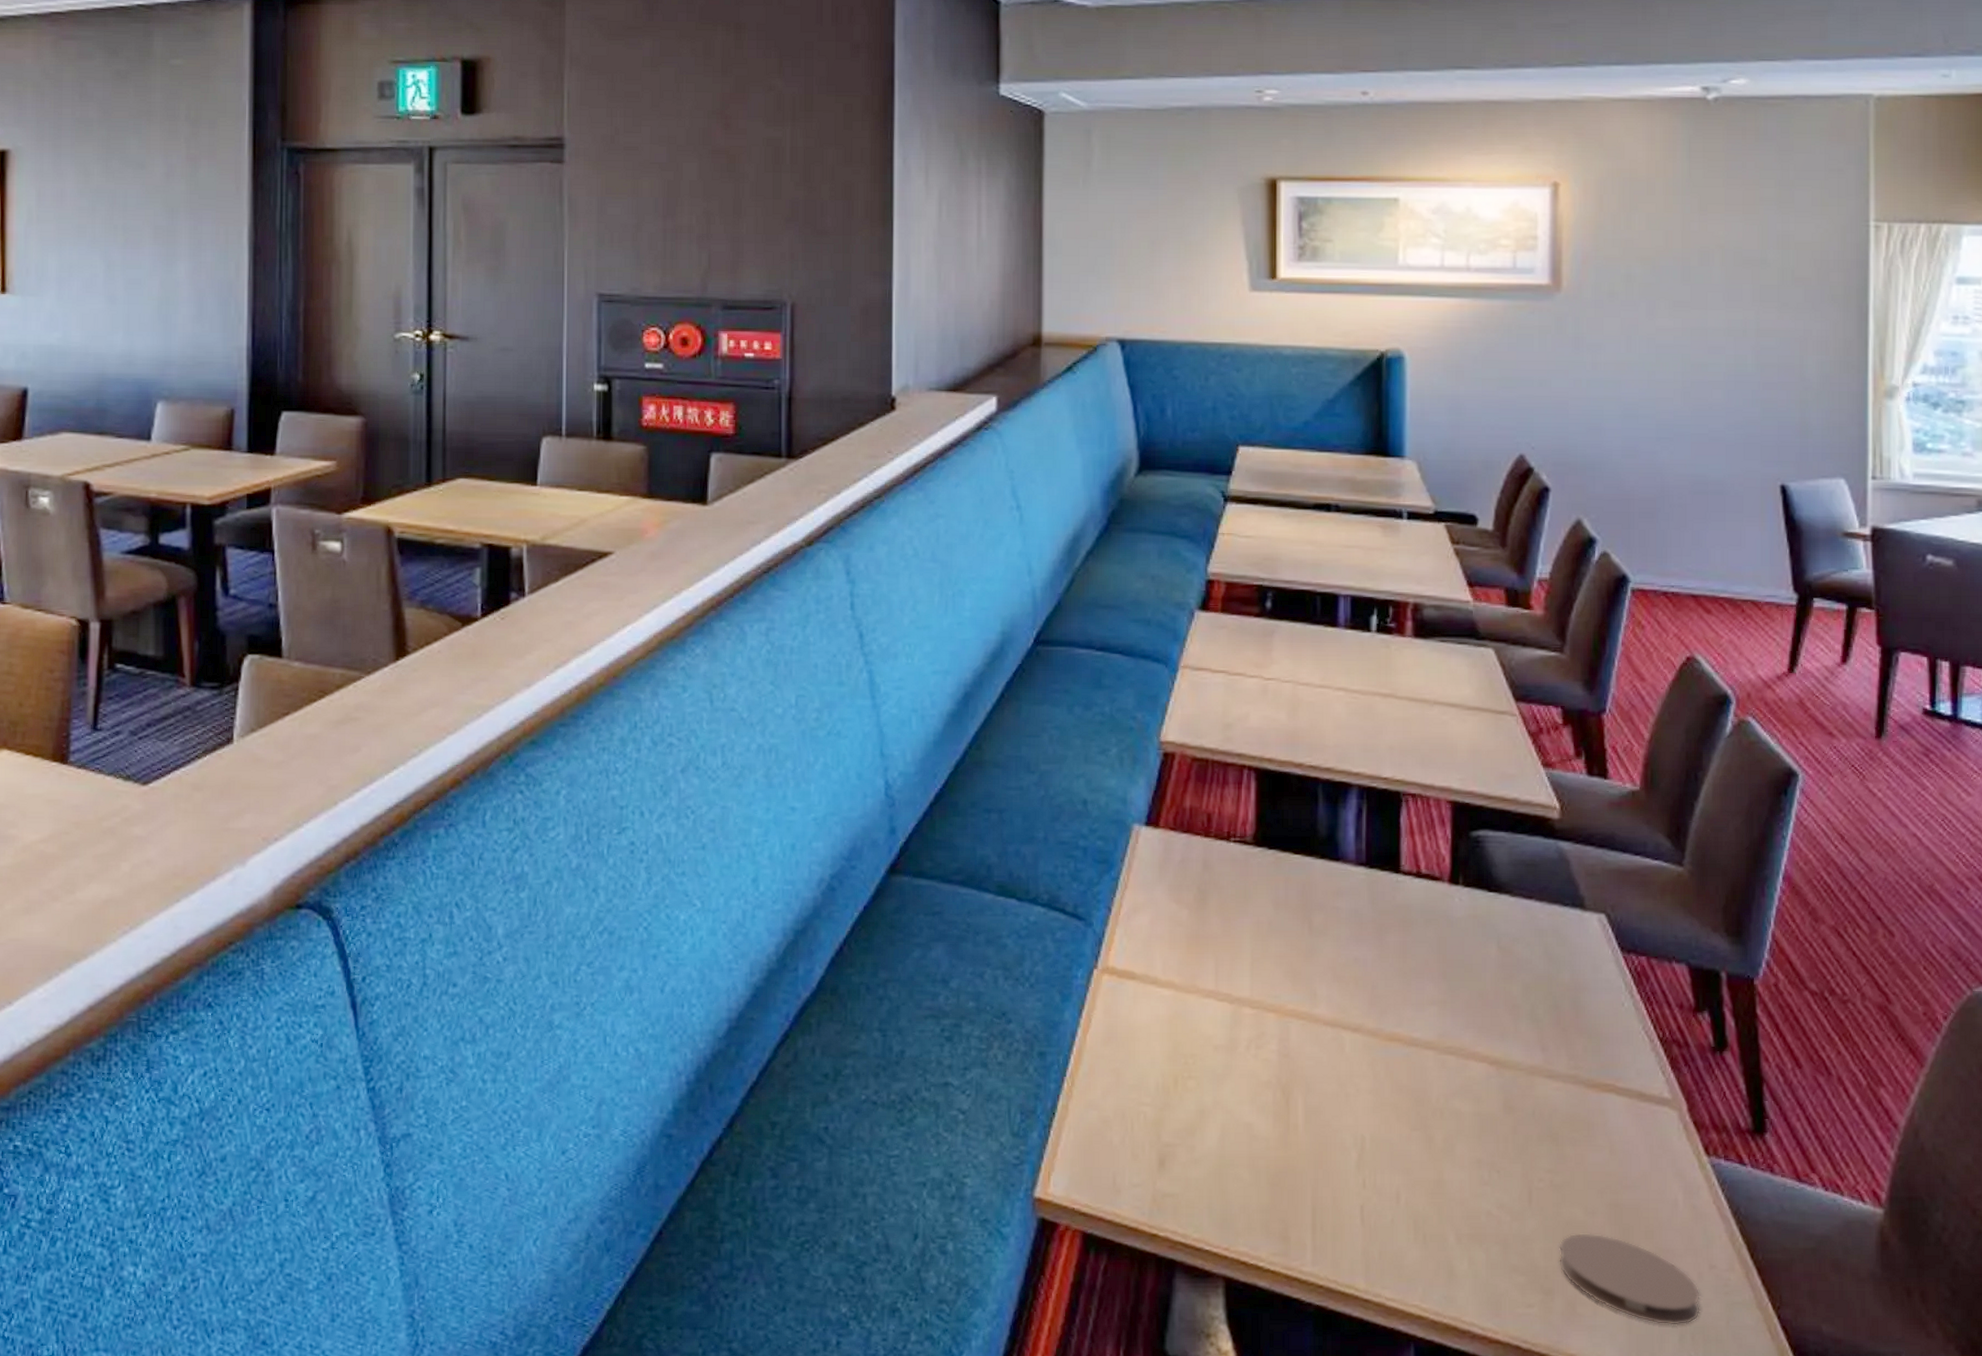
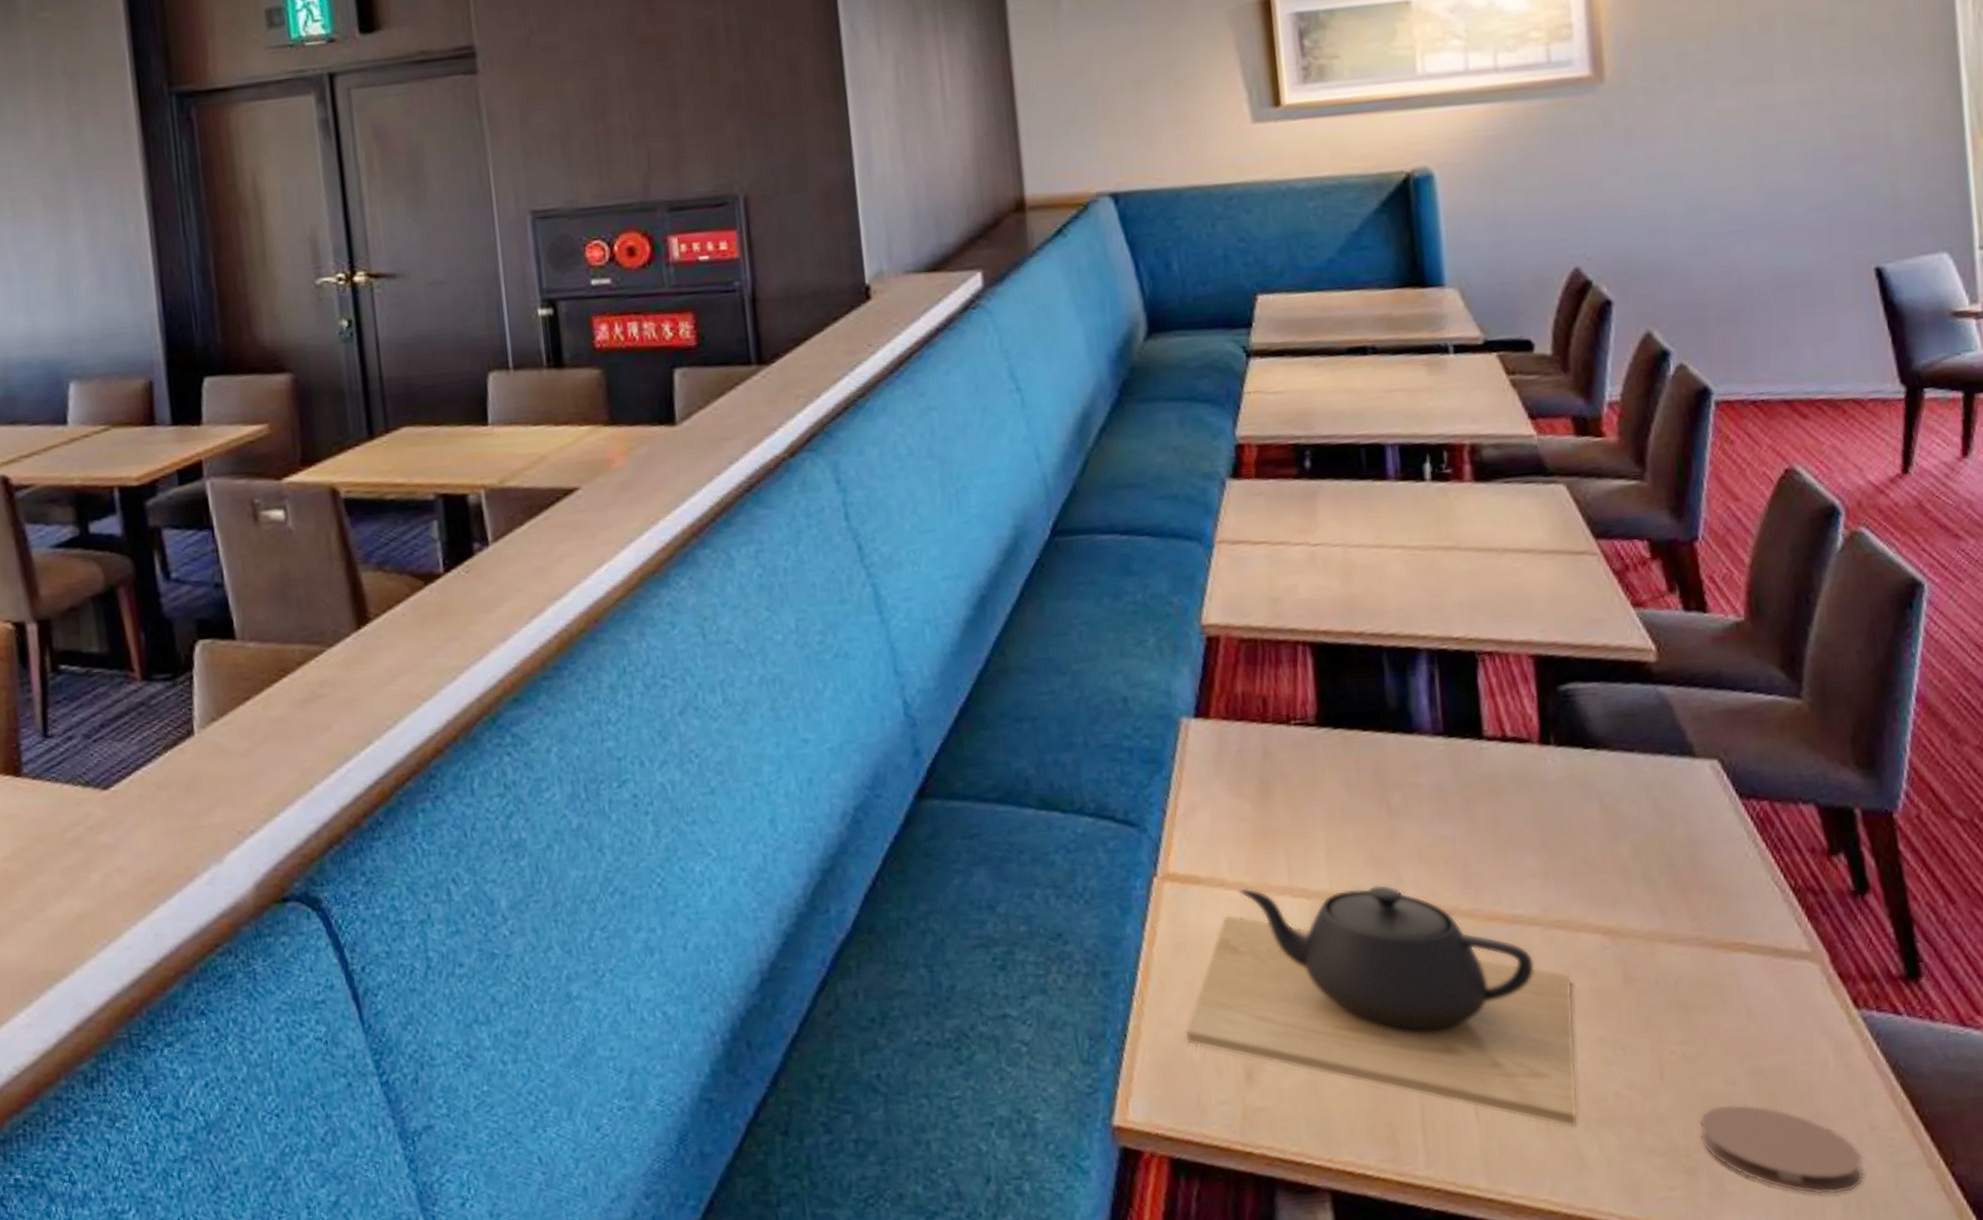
teapot: none [1107,987,1458,1241] -> present [1184,884,1579,1129]

